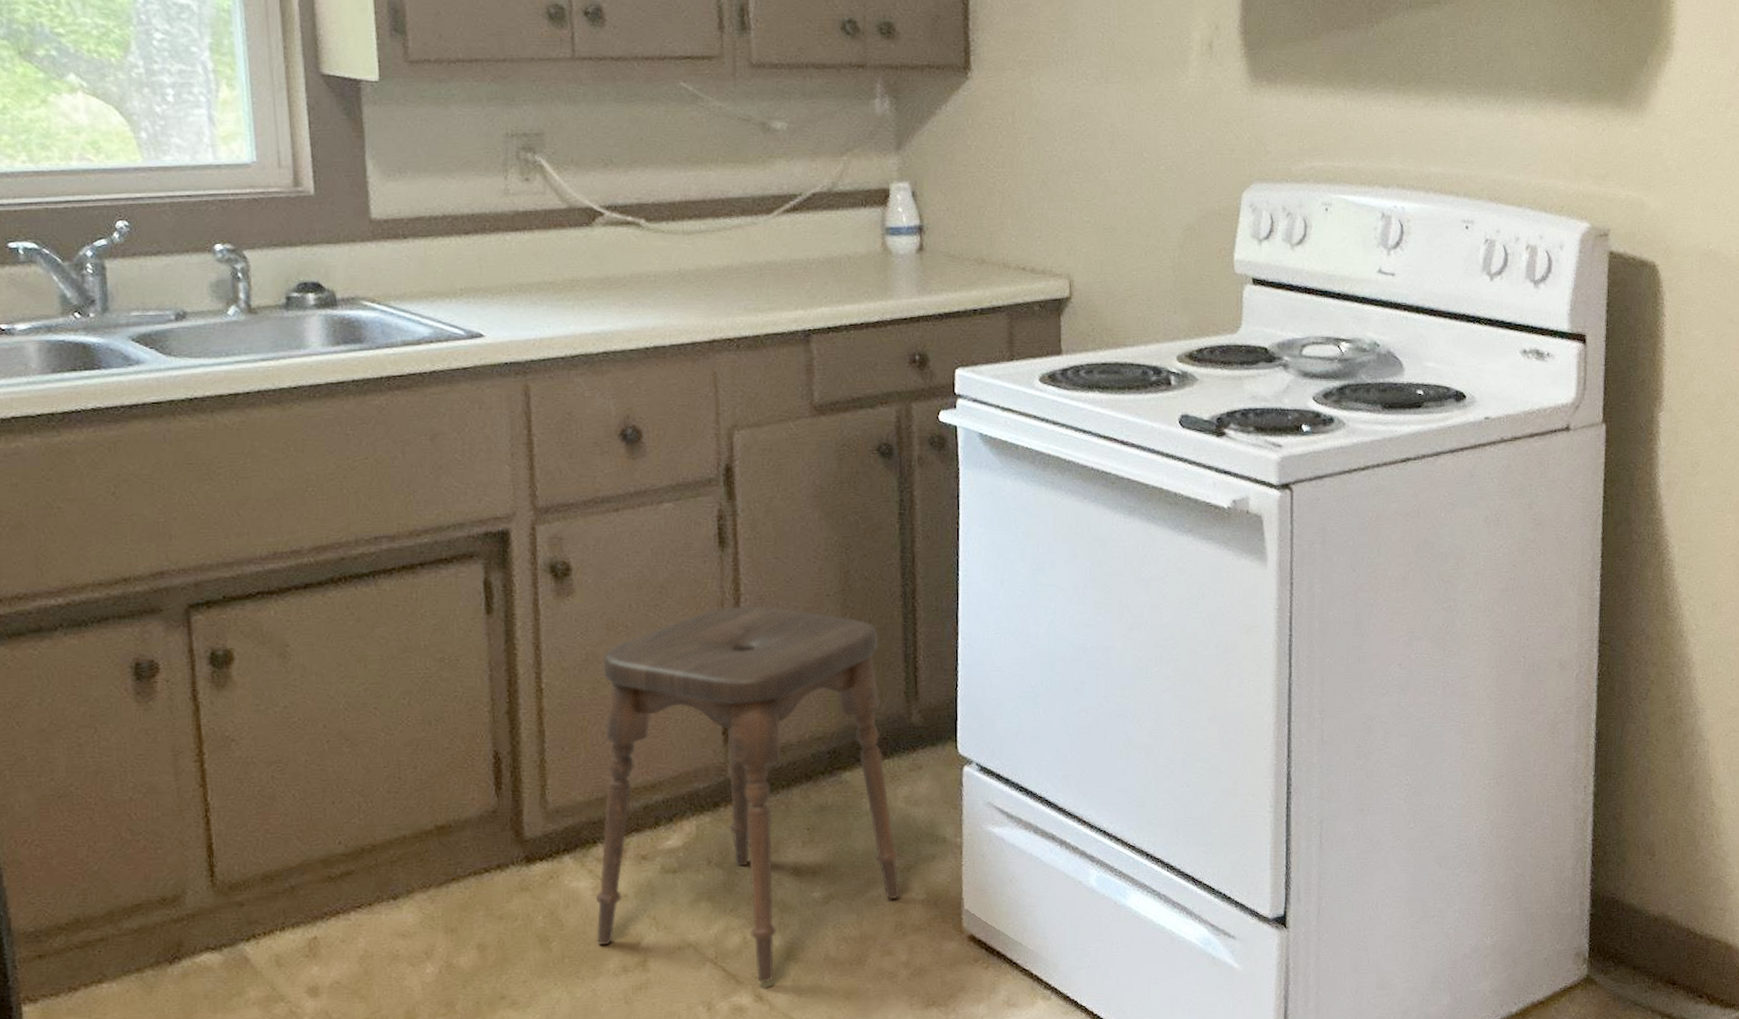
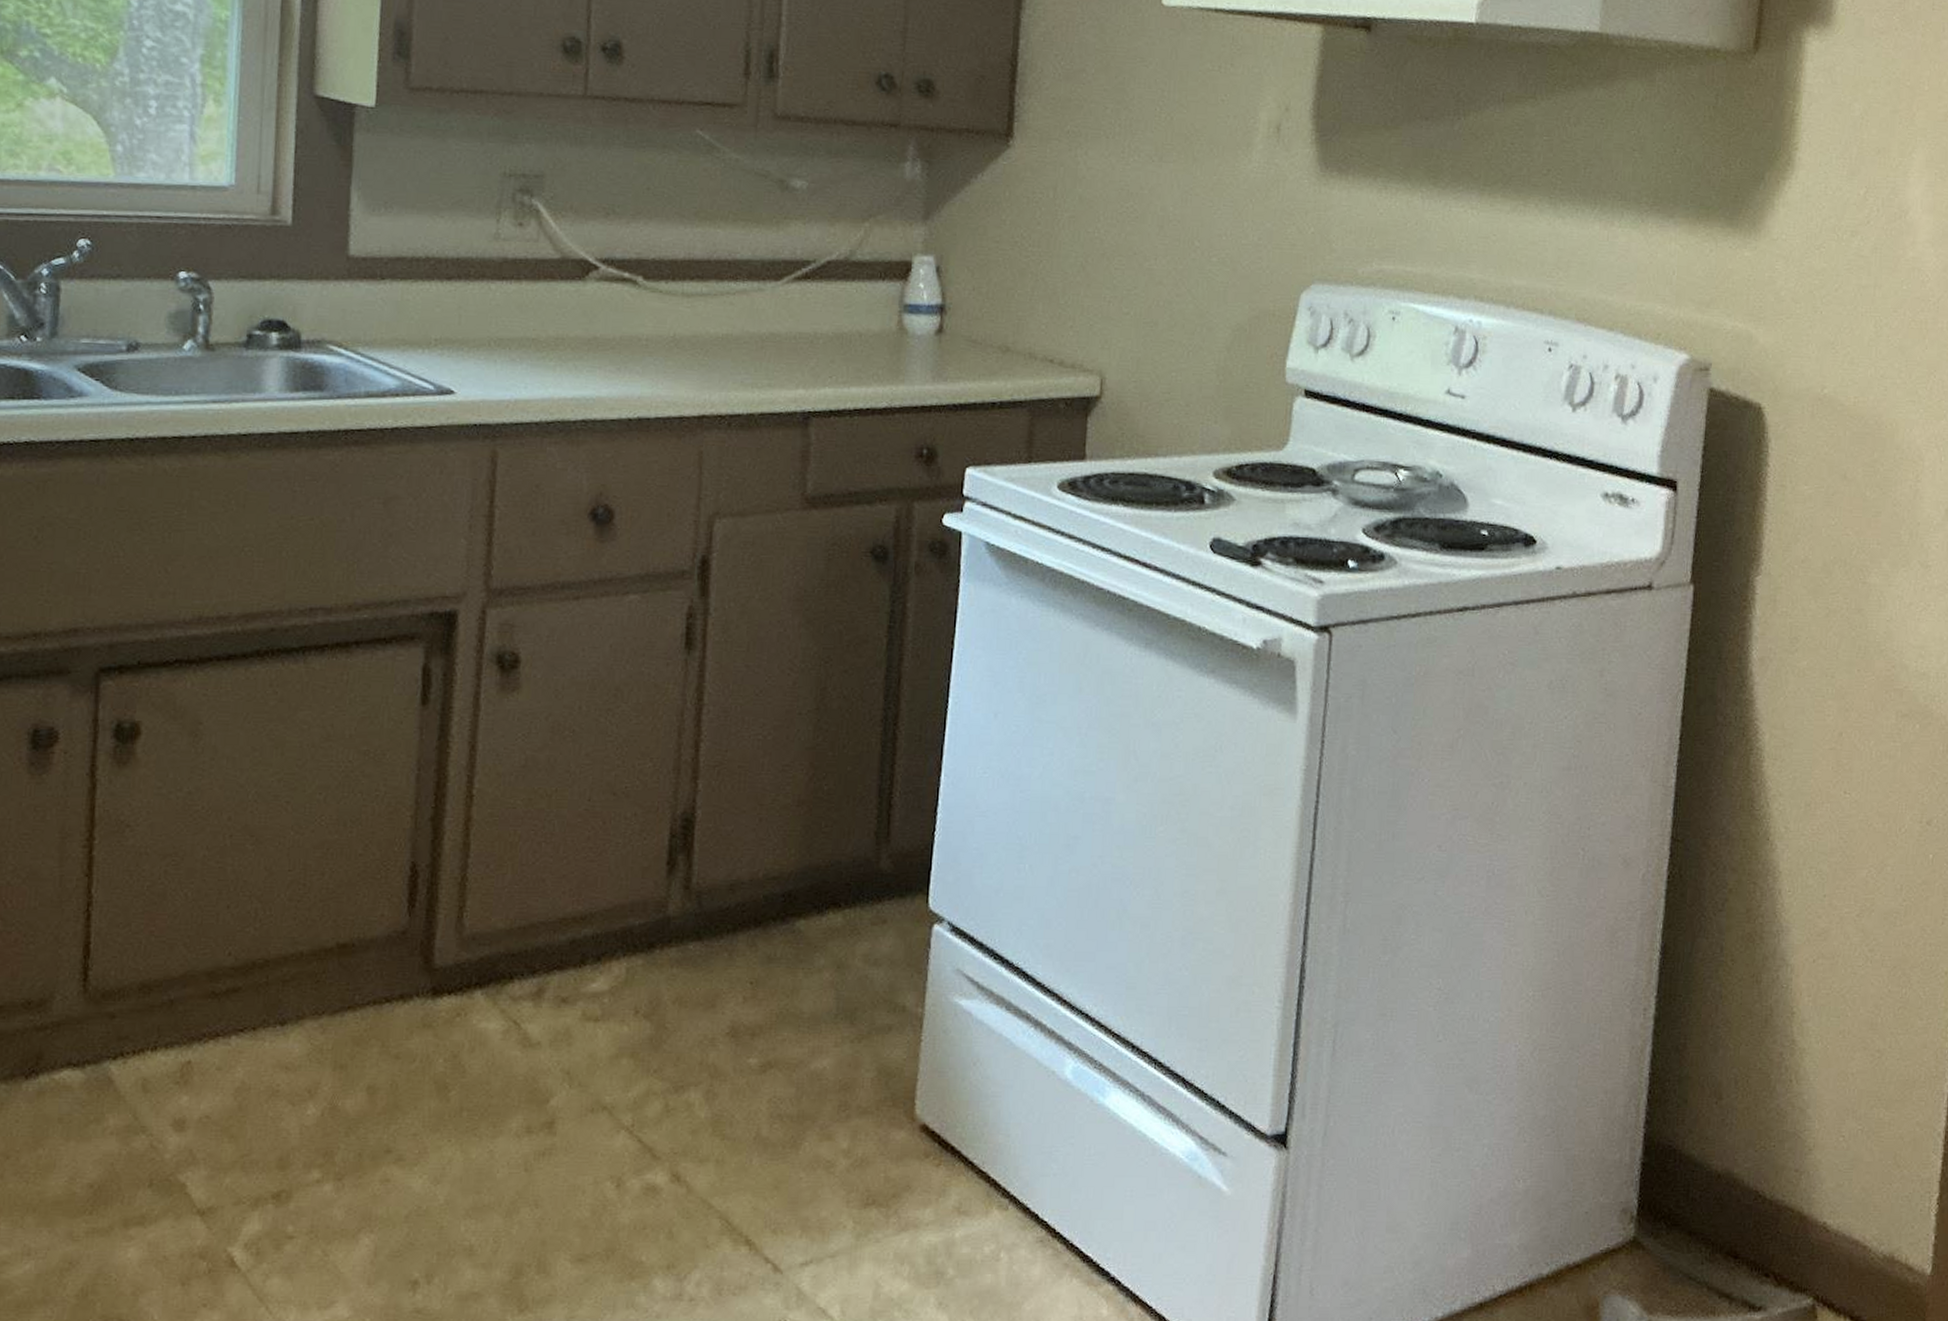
stool: present [595,605,900,982] -> none [501,718,852,1160]

